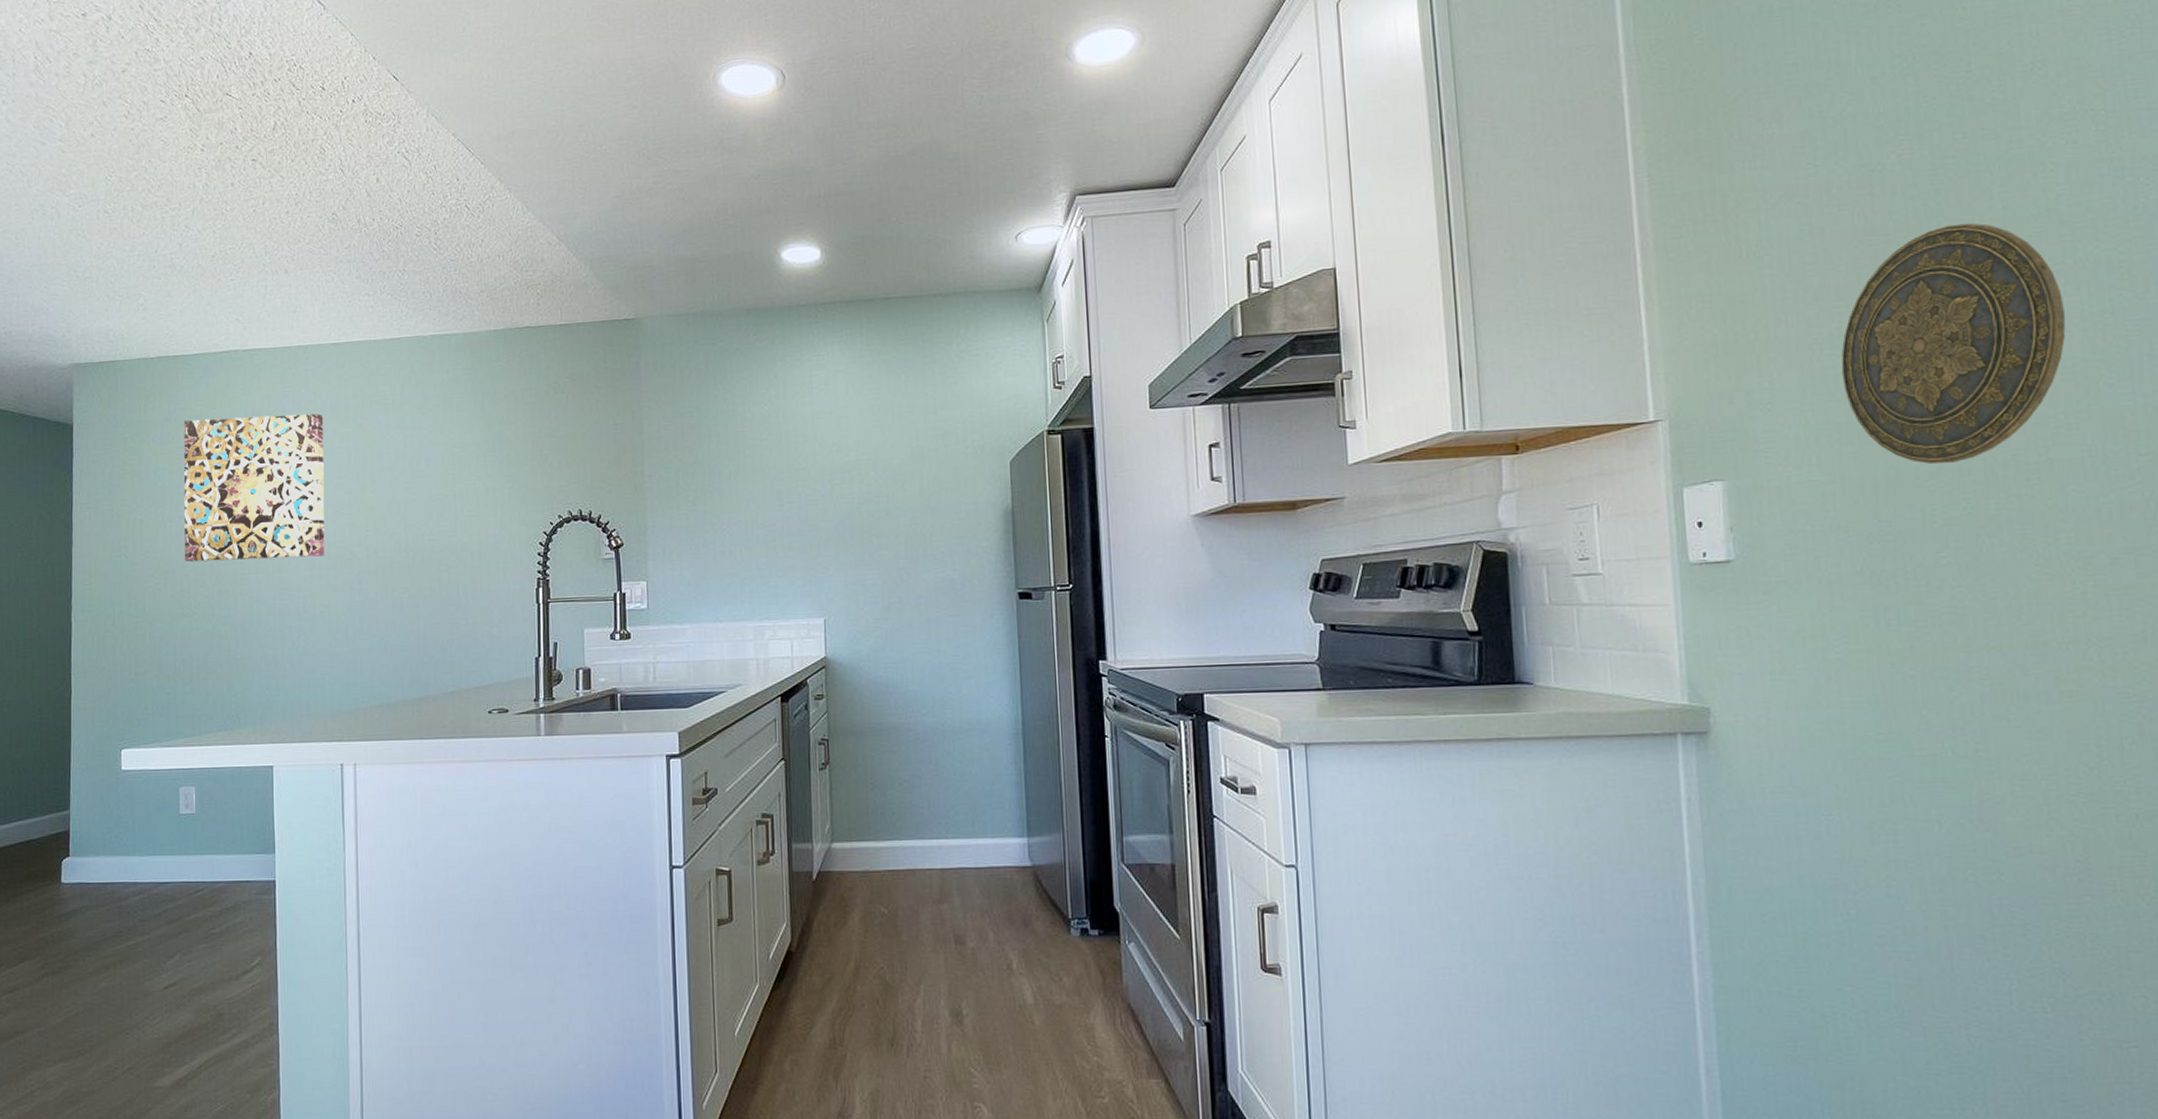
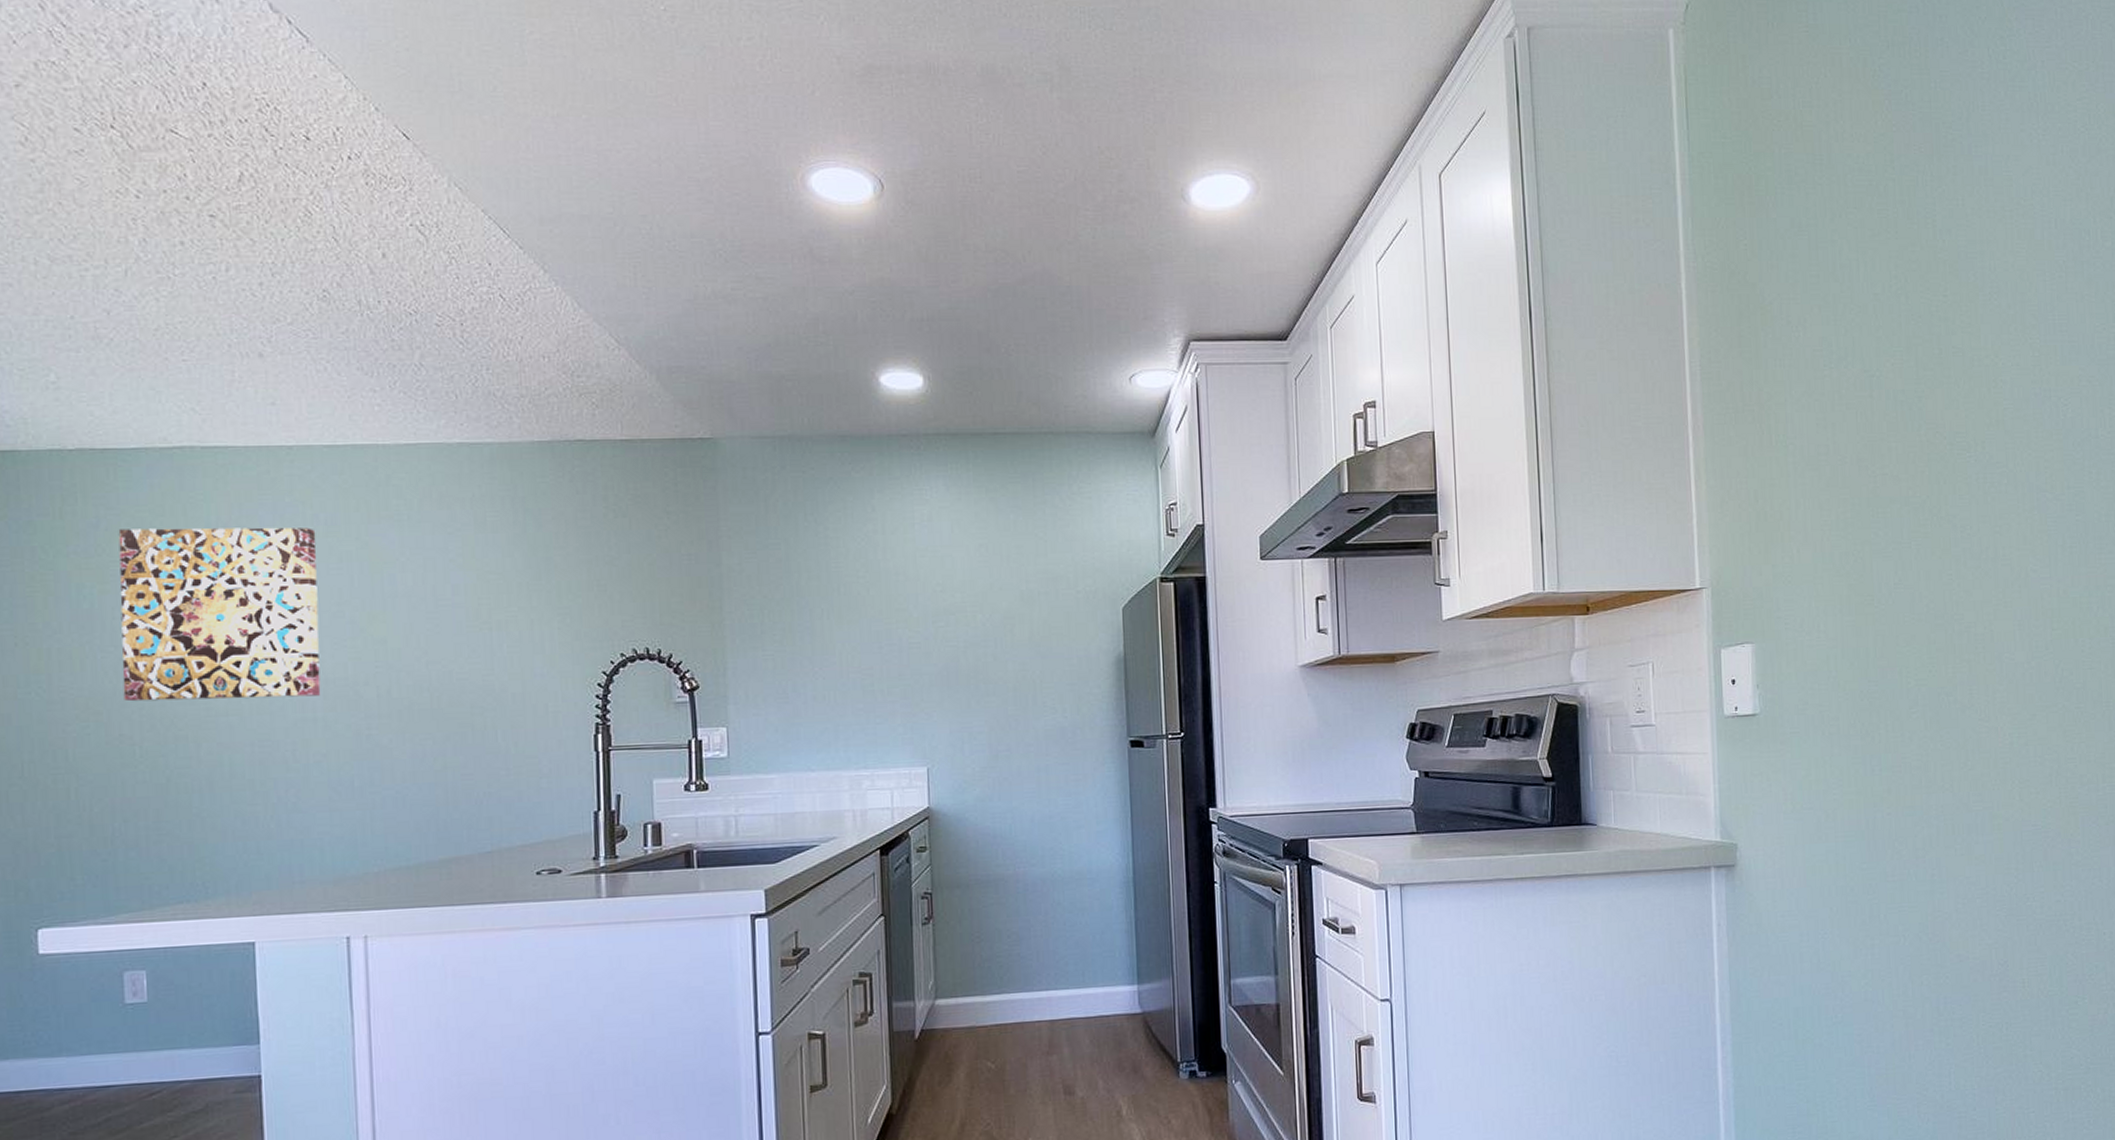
decorative plate: present [1841,223,2066,465] -> none [1844,427,2007,634]

